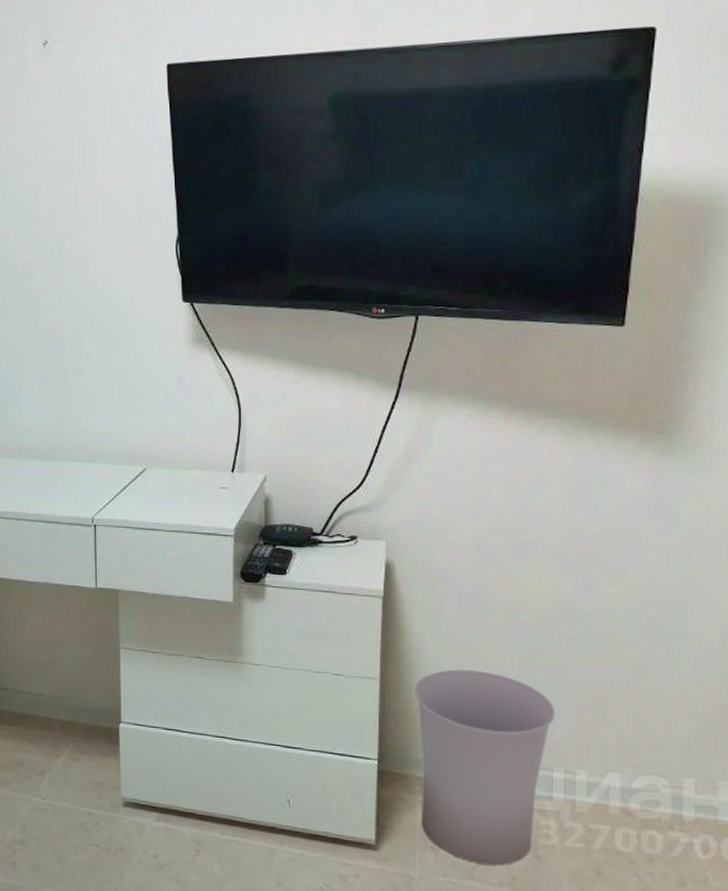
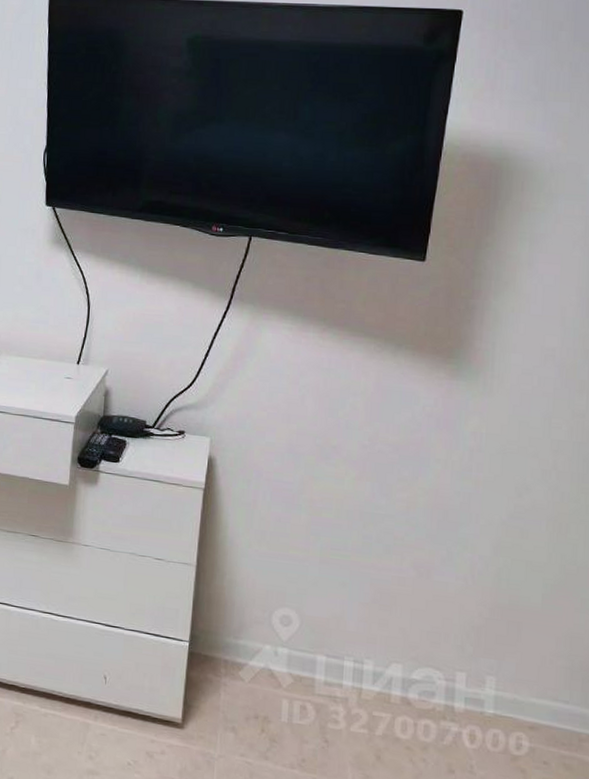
waste bin: present [415,669,555,865] -> none [225,560,349,747]

